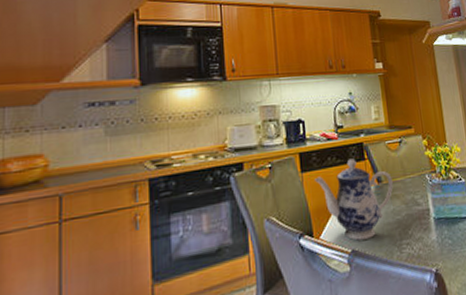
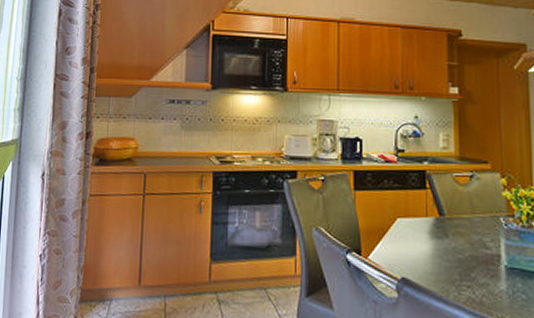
teapot: present [315,158,393,241] -> none [368,185,457,271]

